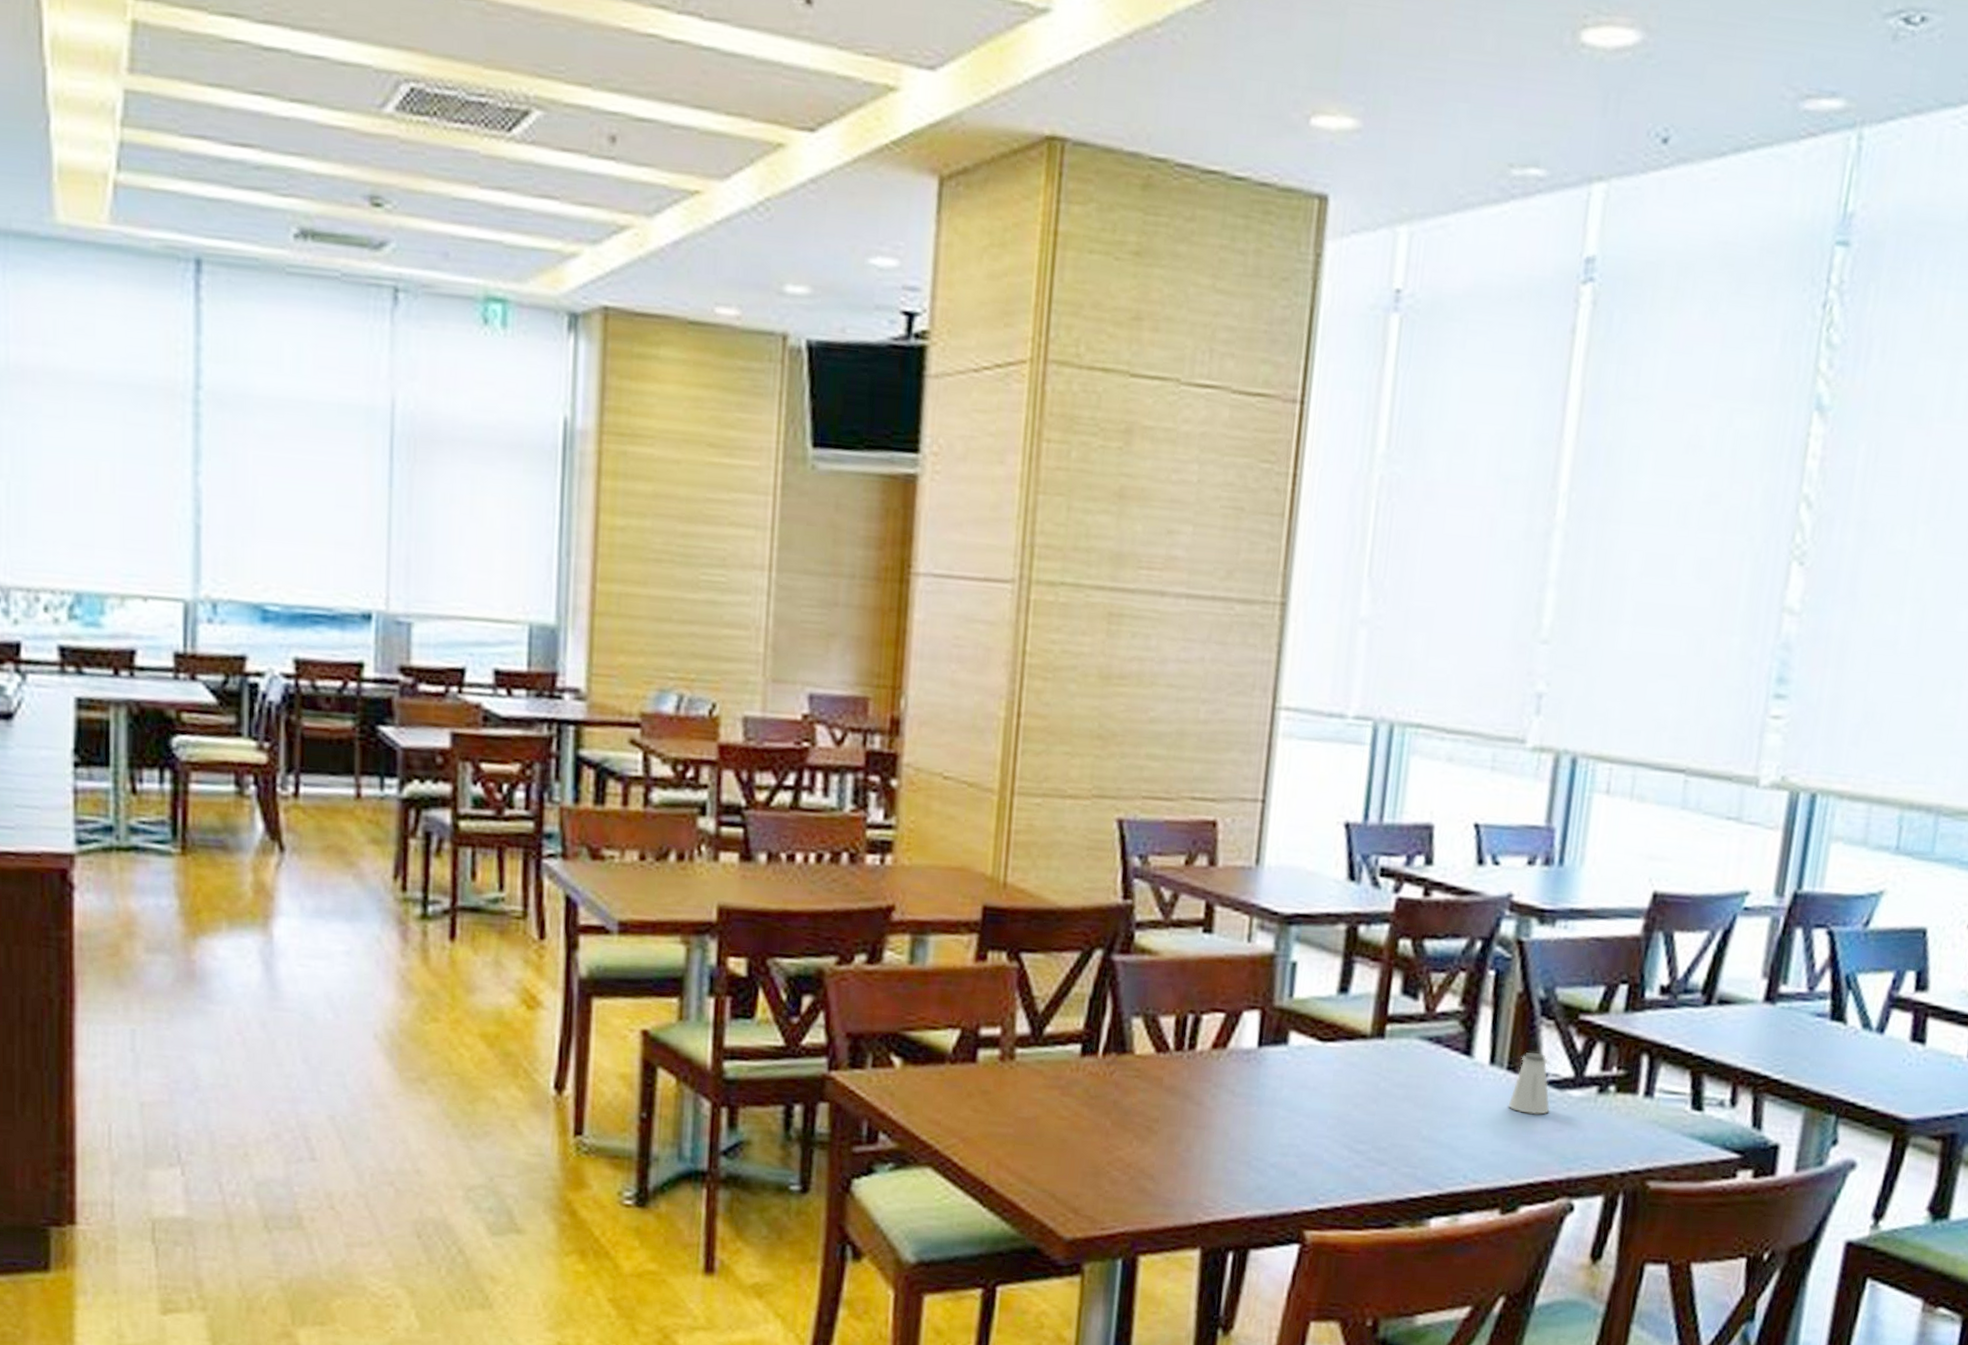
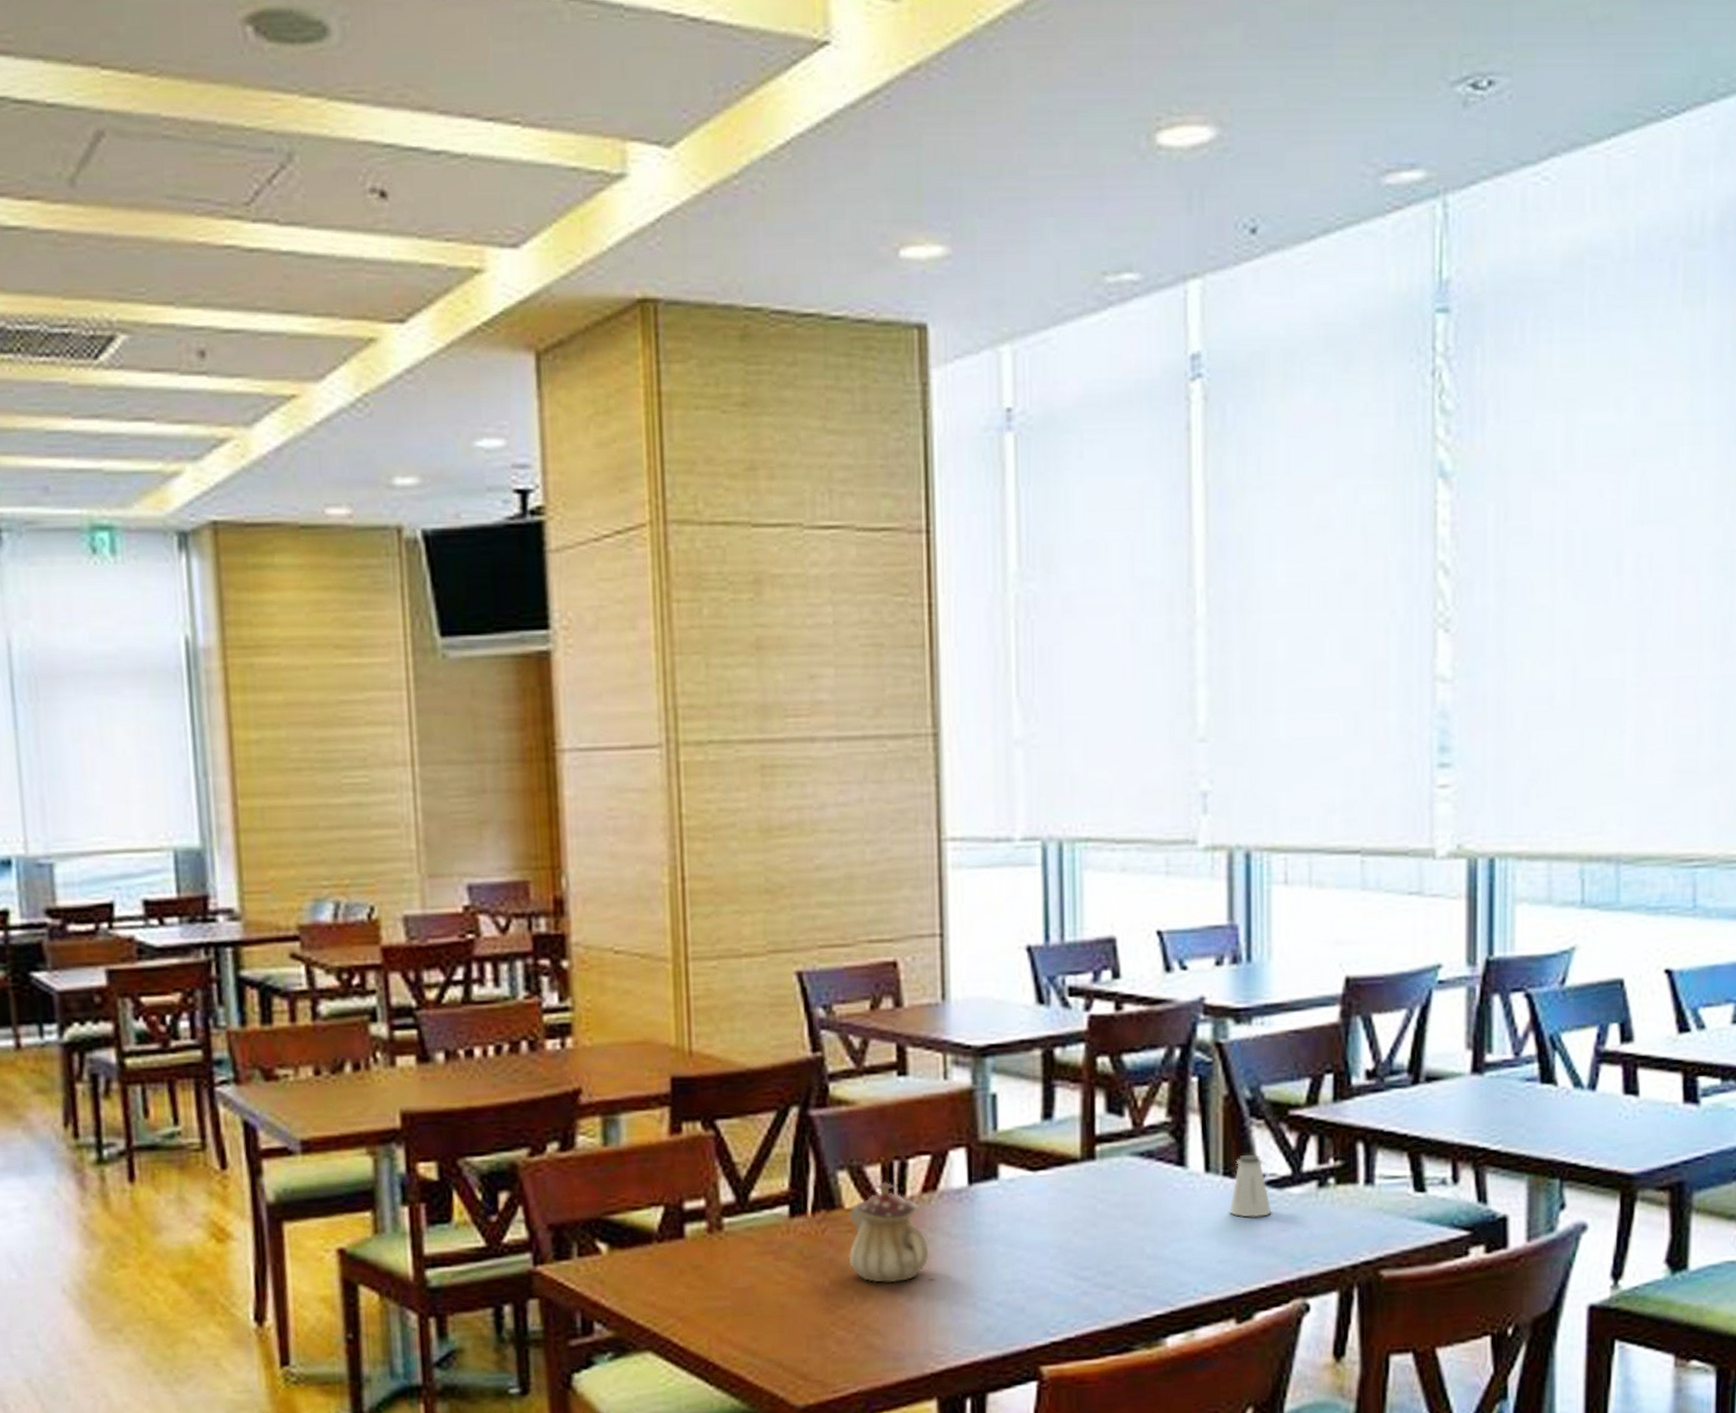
teapot: none [1132,1033,1212,1132] -> present [848,1181,930,1283]

